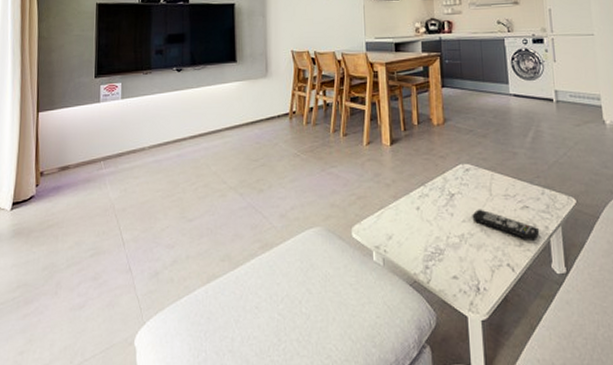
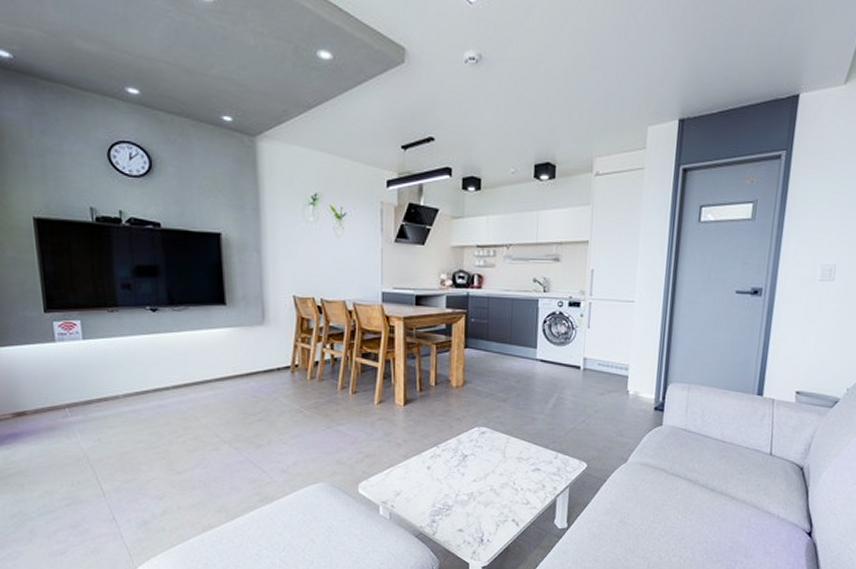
remote control: present [472,209,540,242] -> none [483,470,548,501]

